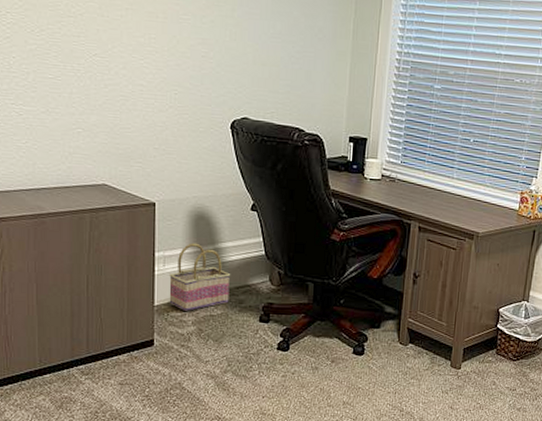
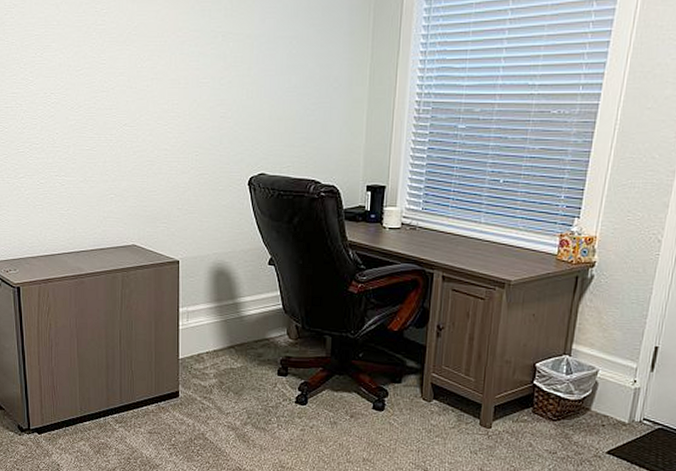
basket: present [169,242,231,311] -> none [192,298,250,364]

